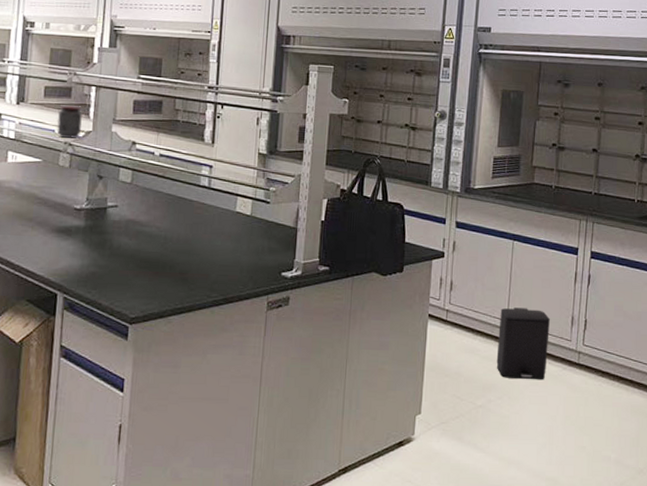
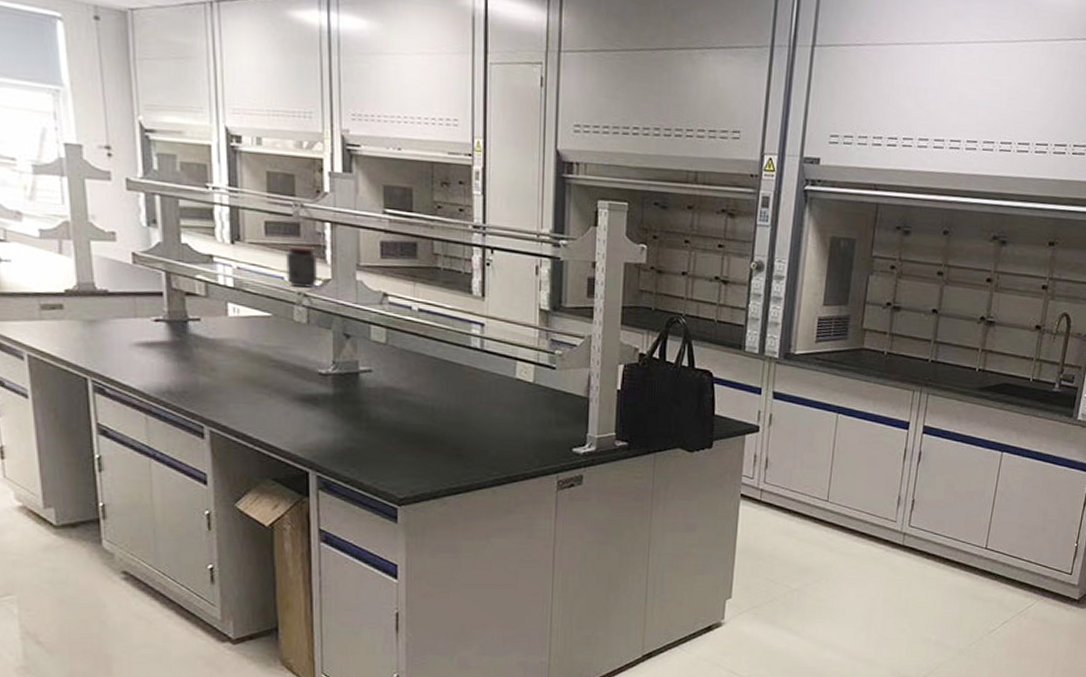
pedal bin: present [496,307,550,379] -> none [814,487,875,562]

